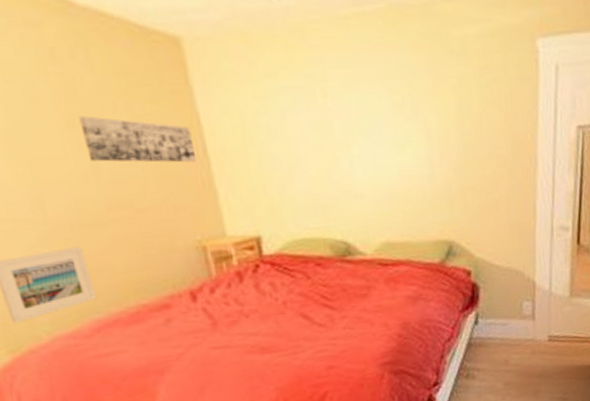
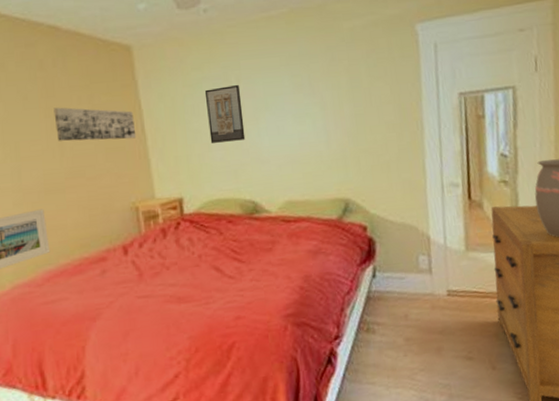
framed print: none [282,101,335,172] -> present [204,85,246,143]

